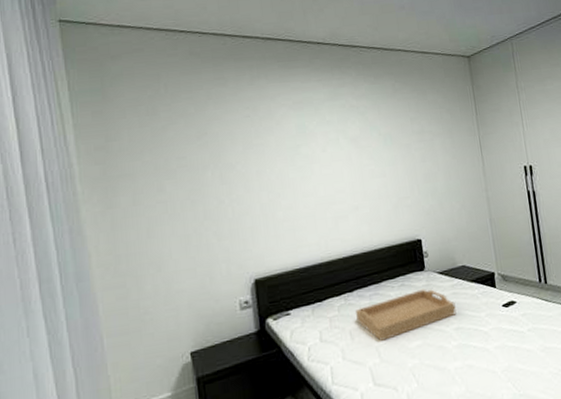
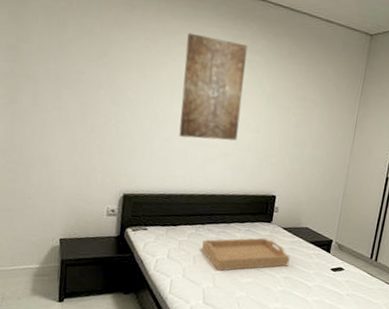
wall art: none [287,92,364,201] -> present [179,32,248,141]

